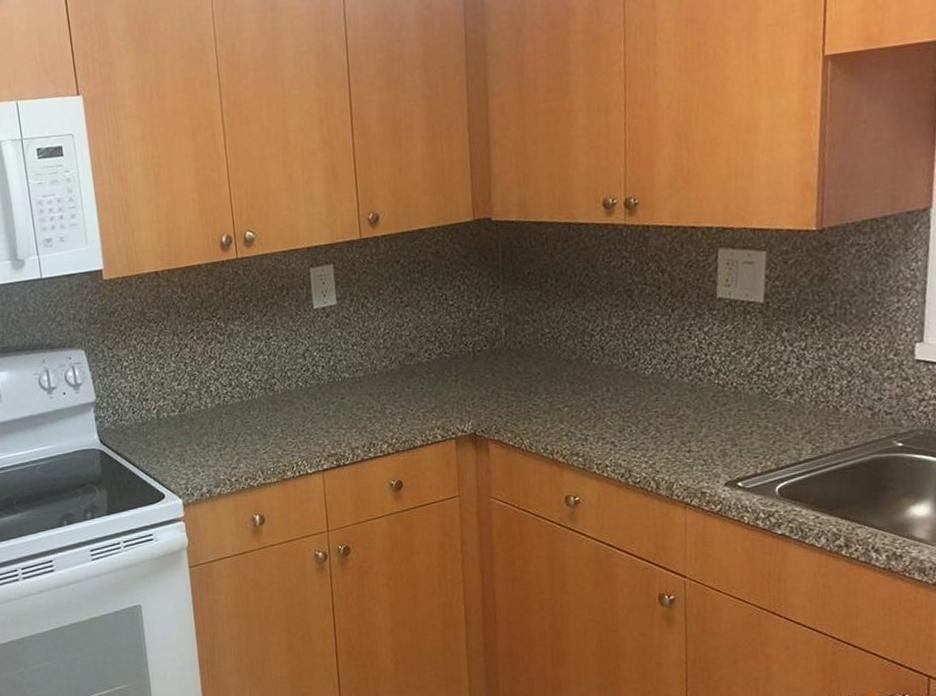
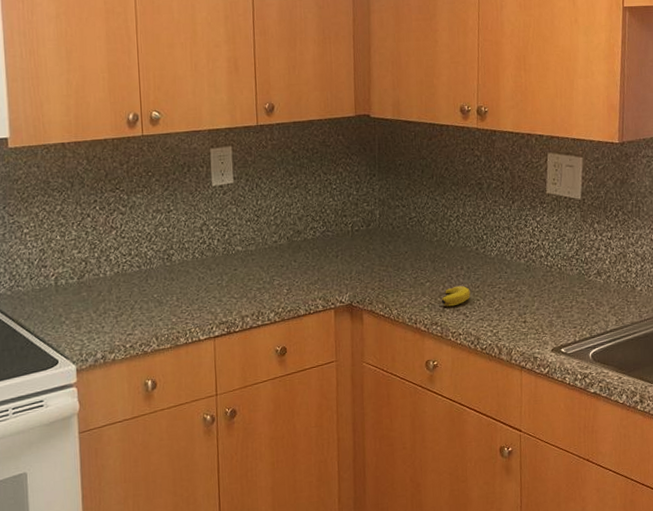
banana: none [583,410,619,435] -> present [442,285,470,307]

